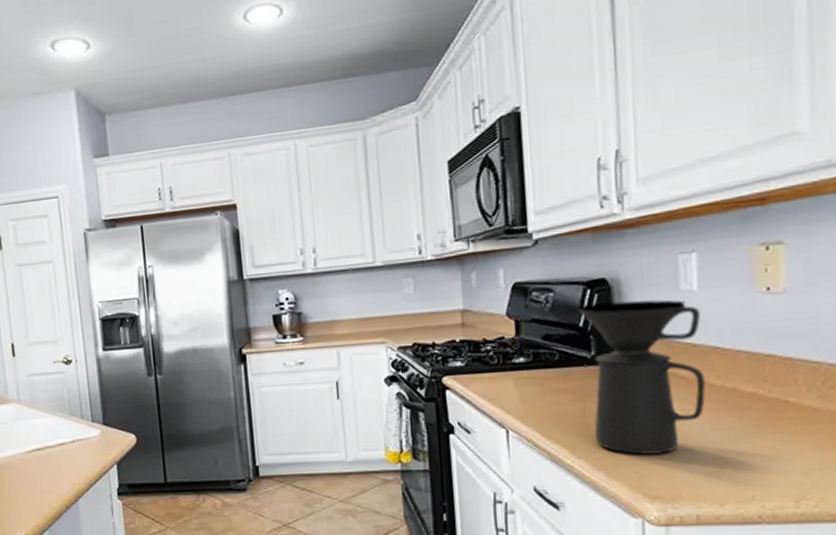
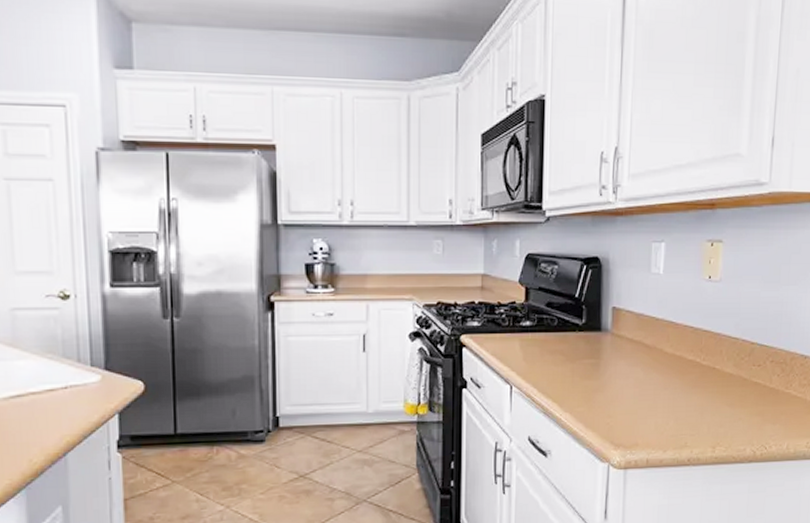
coffee maker: present [578,299,706,455] -> none [576,278,663,409]

